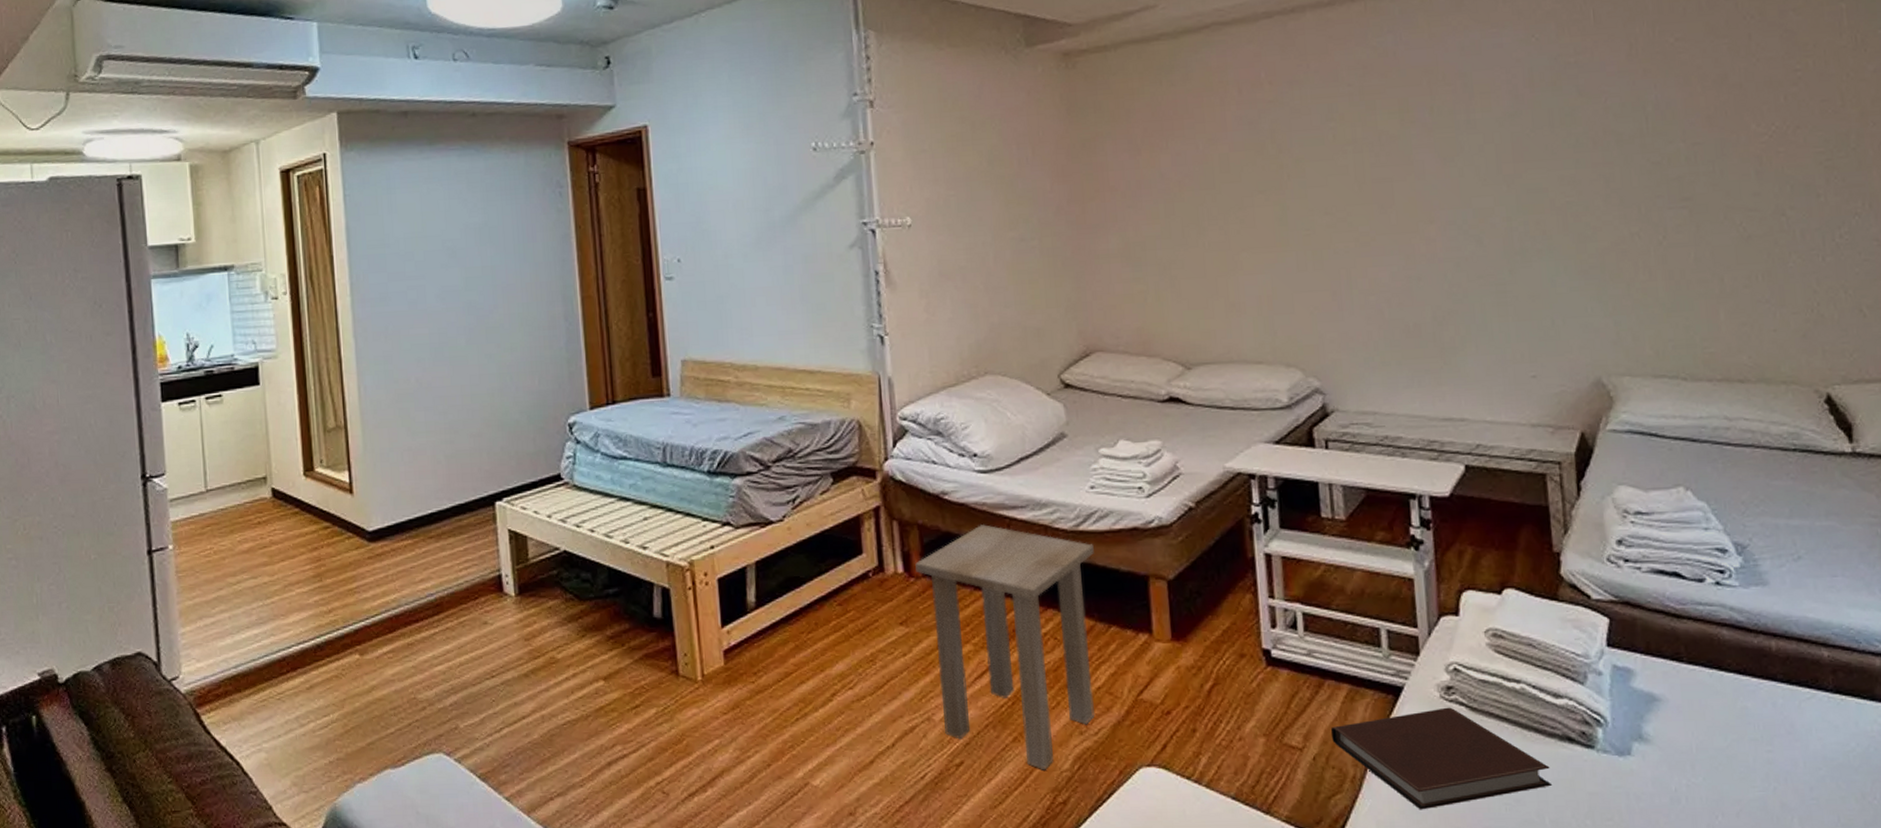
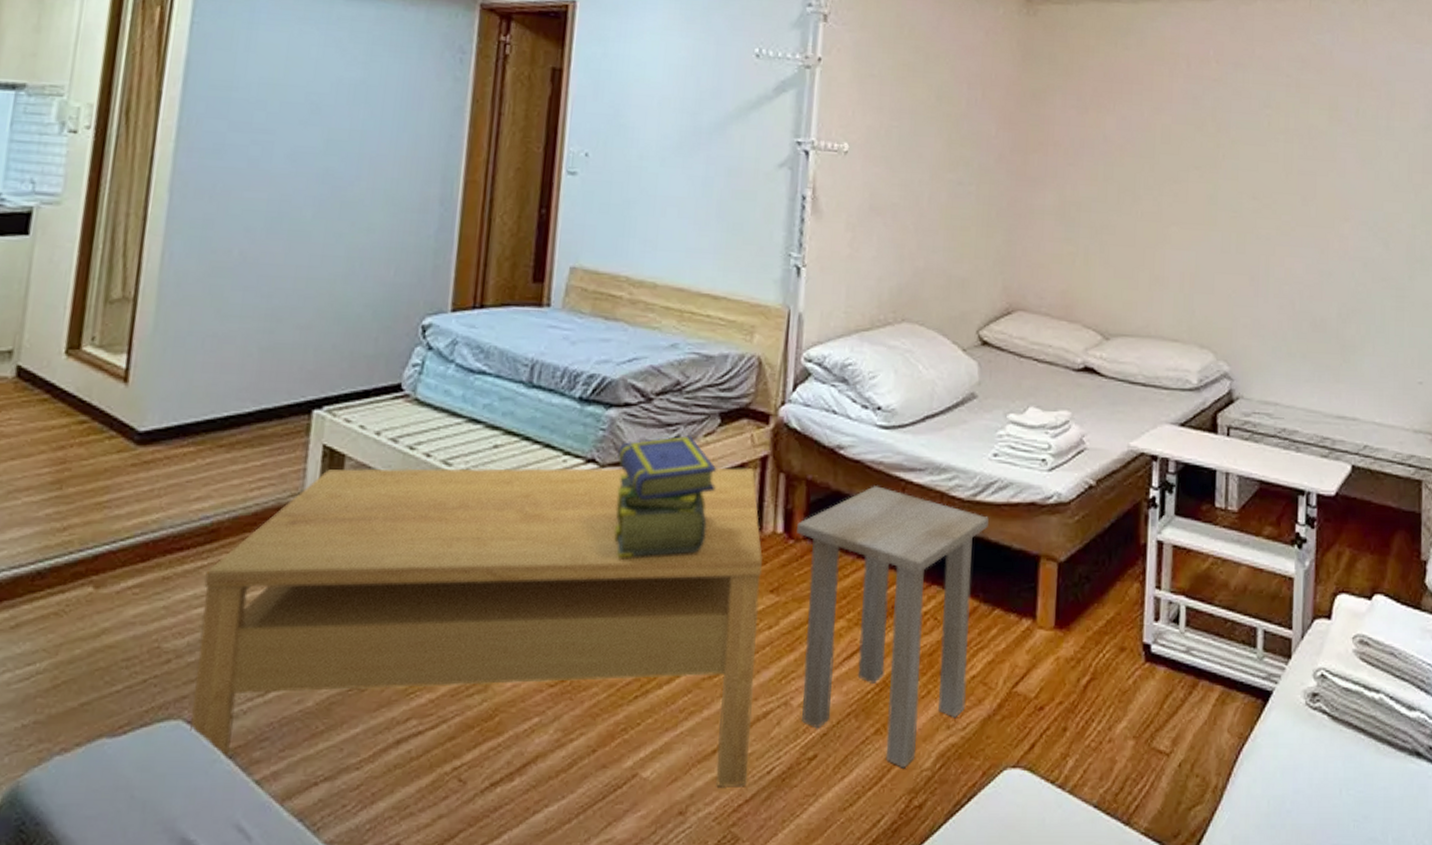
coffee table: none [438,518,905,792] -> present [189,467,763,787]
stack of books: none [747,495,838,604] -> present [614,435,717,558]
notebook: present [1330,707,1551,810] -> none [1198,715,1398,825]

